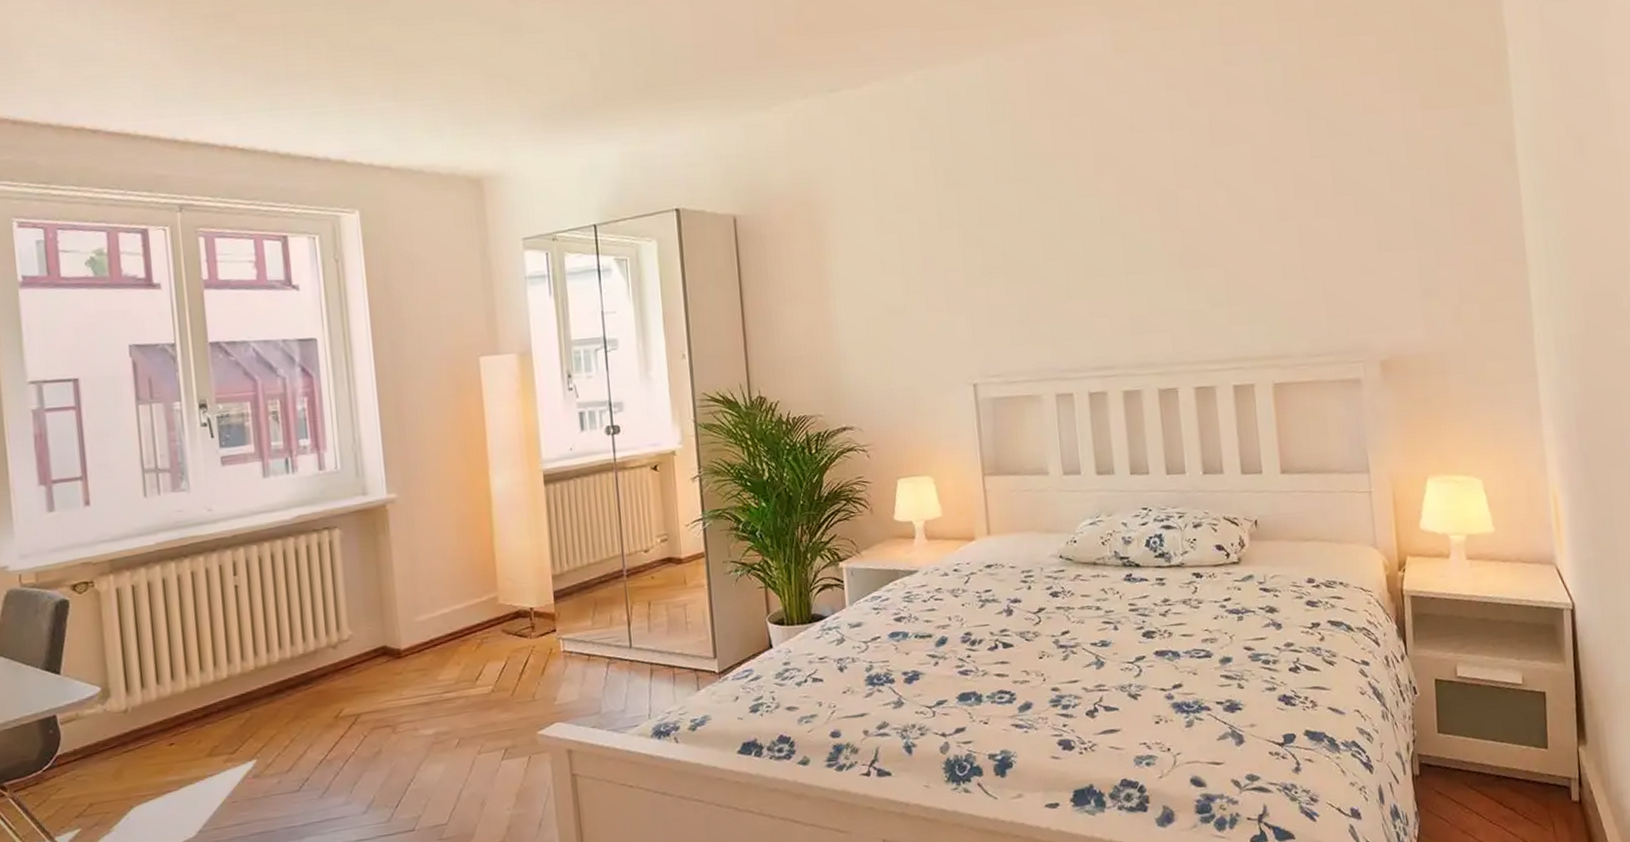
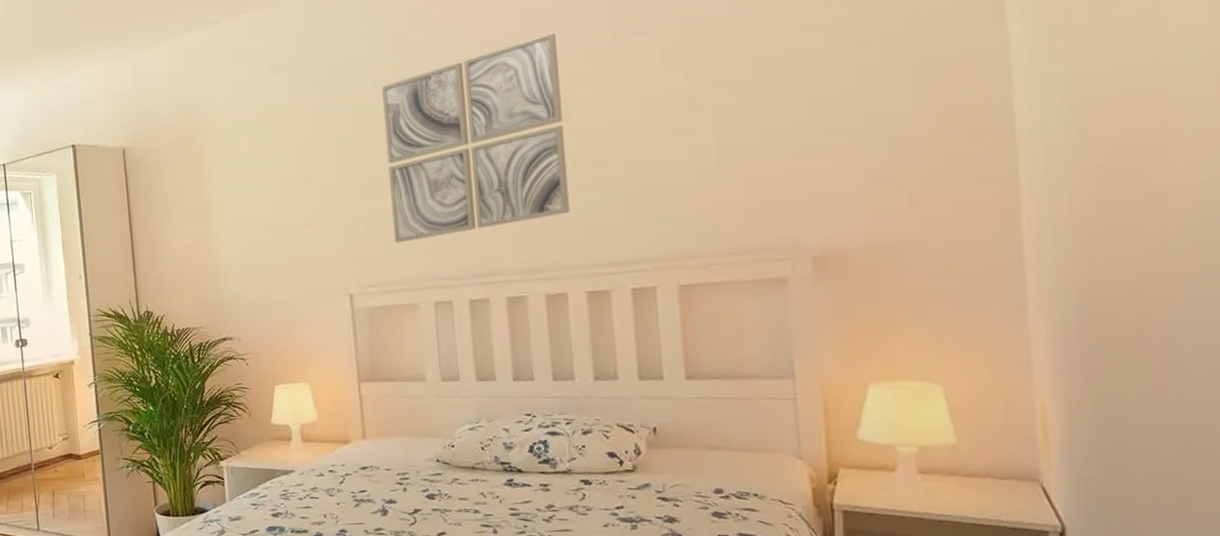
wall art: none [1003,135,1179,333] -> present [381,32,570,244]

